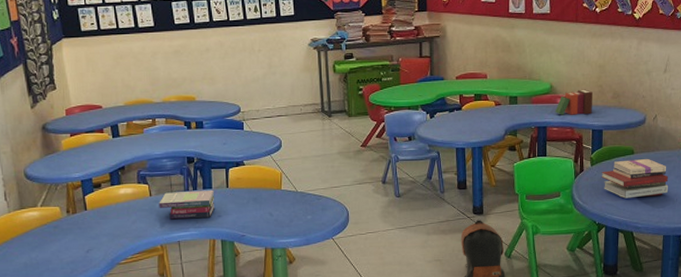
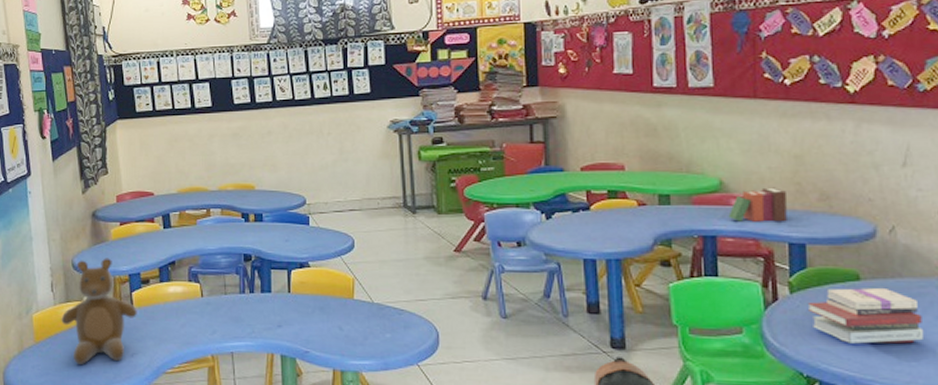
teddy bear: none [16,166,91,263] -> present [61,258,137,364]
books: present [159,190,214,220] -> none [211,294,274,328]

